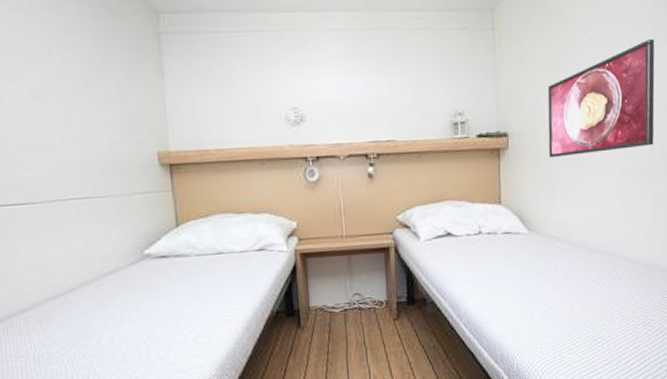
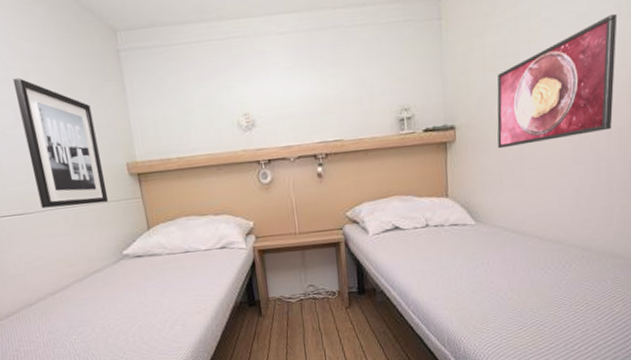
wall art: none [32,53,133,198] -> present [12,78,109,209]

